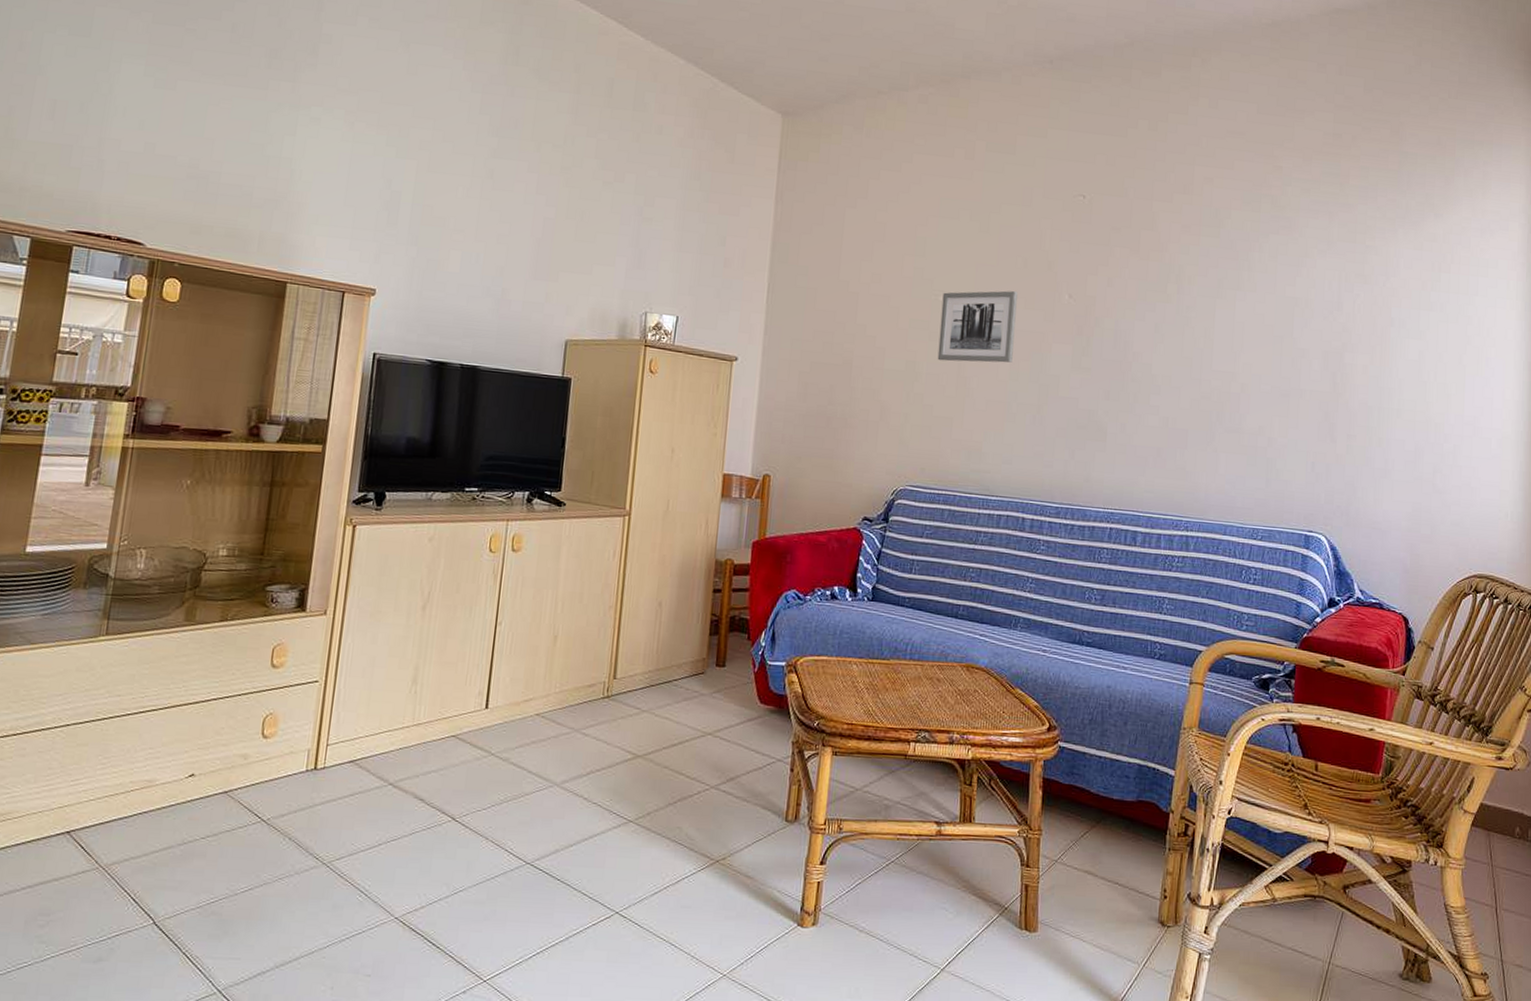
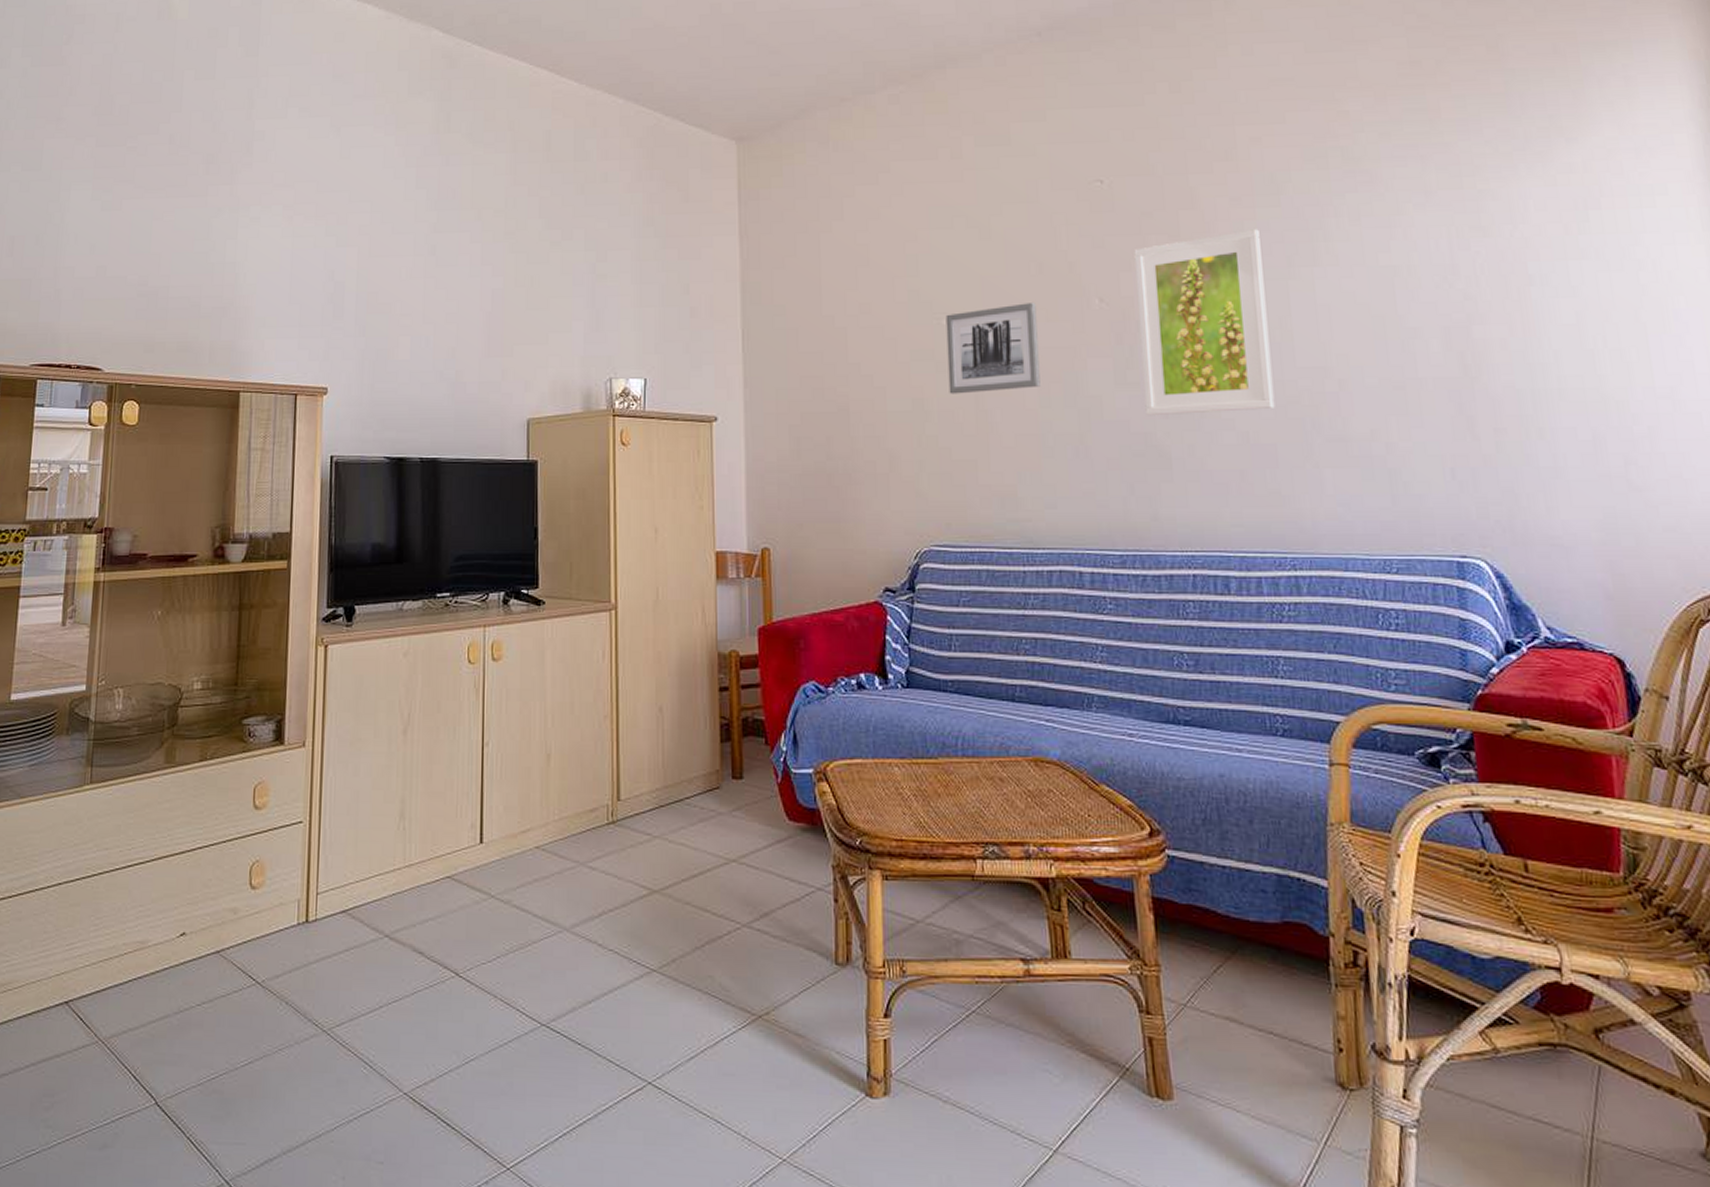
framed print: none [1092,253,1200,401] -> present [1134,229,1275,416]

